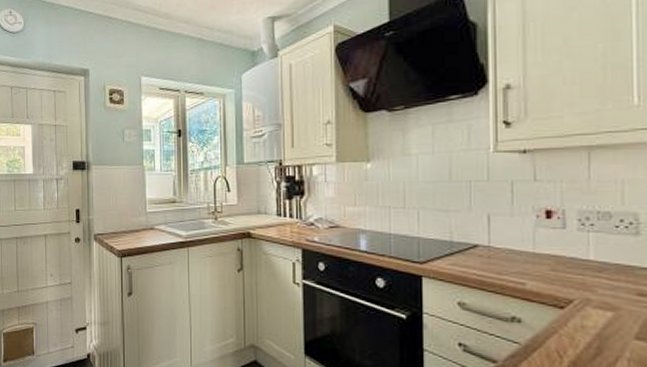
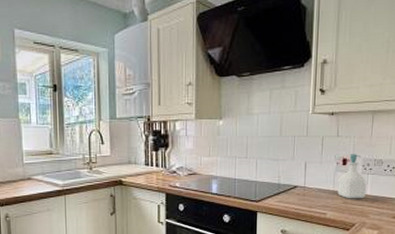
soap bottle: none [541,204,588,266] -> present [338,154,367,199]

